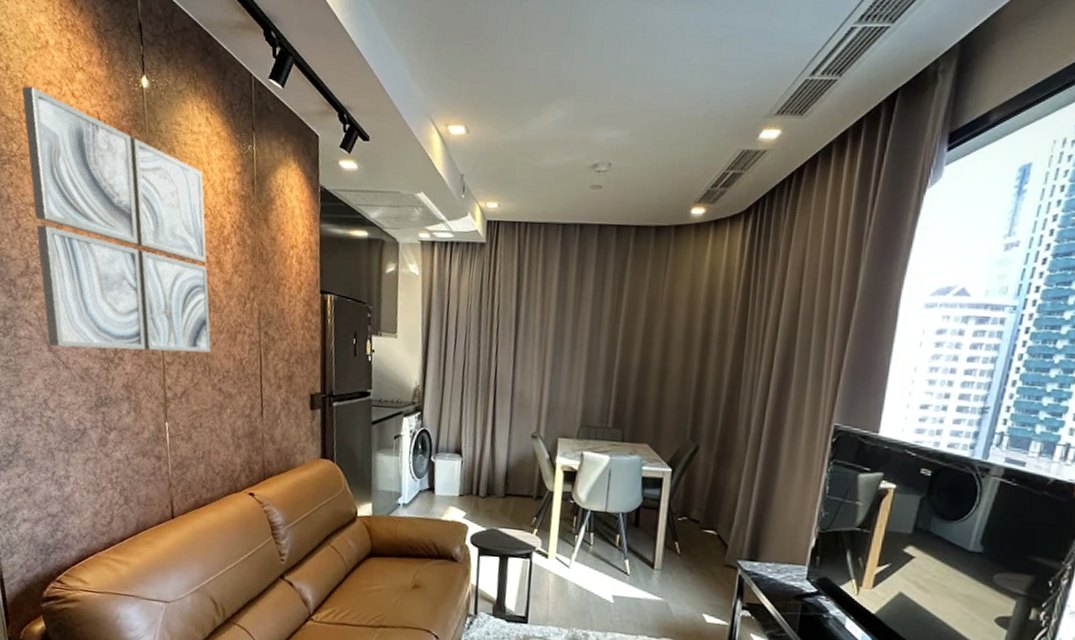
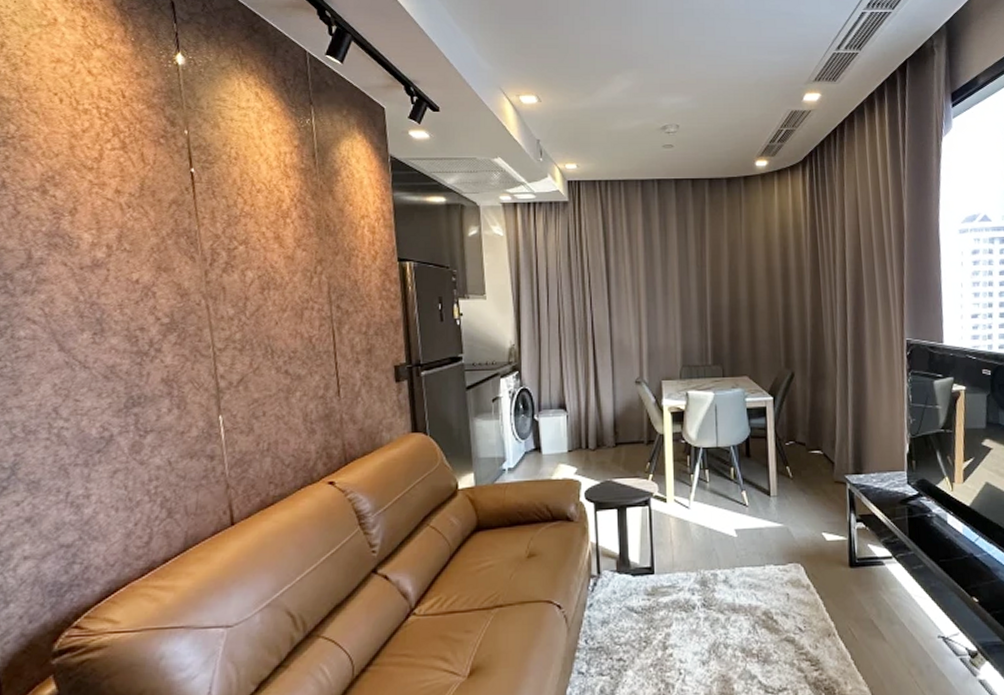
wall art: present [21,86,211,353] -> none [21,64,273,345]

